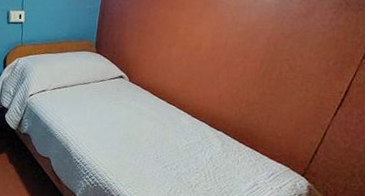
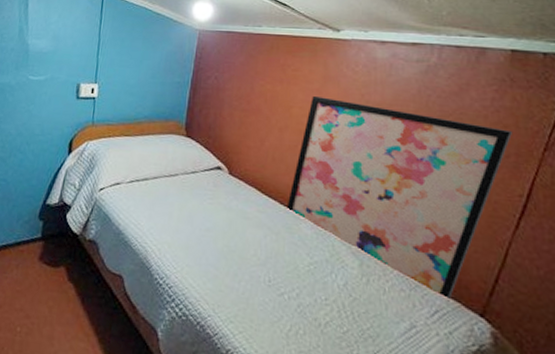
wall art: none [171,19,341,167] -> present [286,96,512,302]

